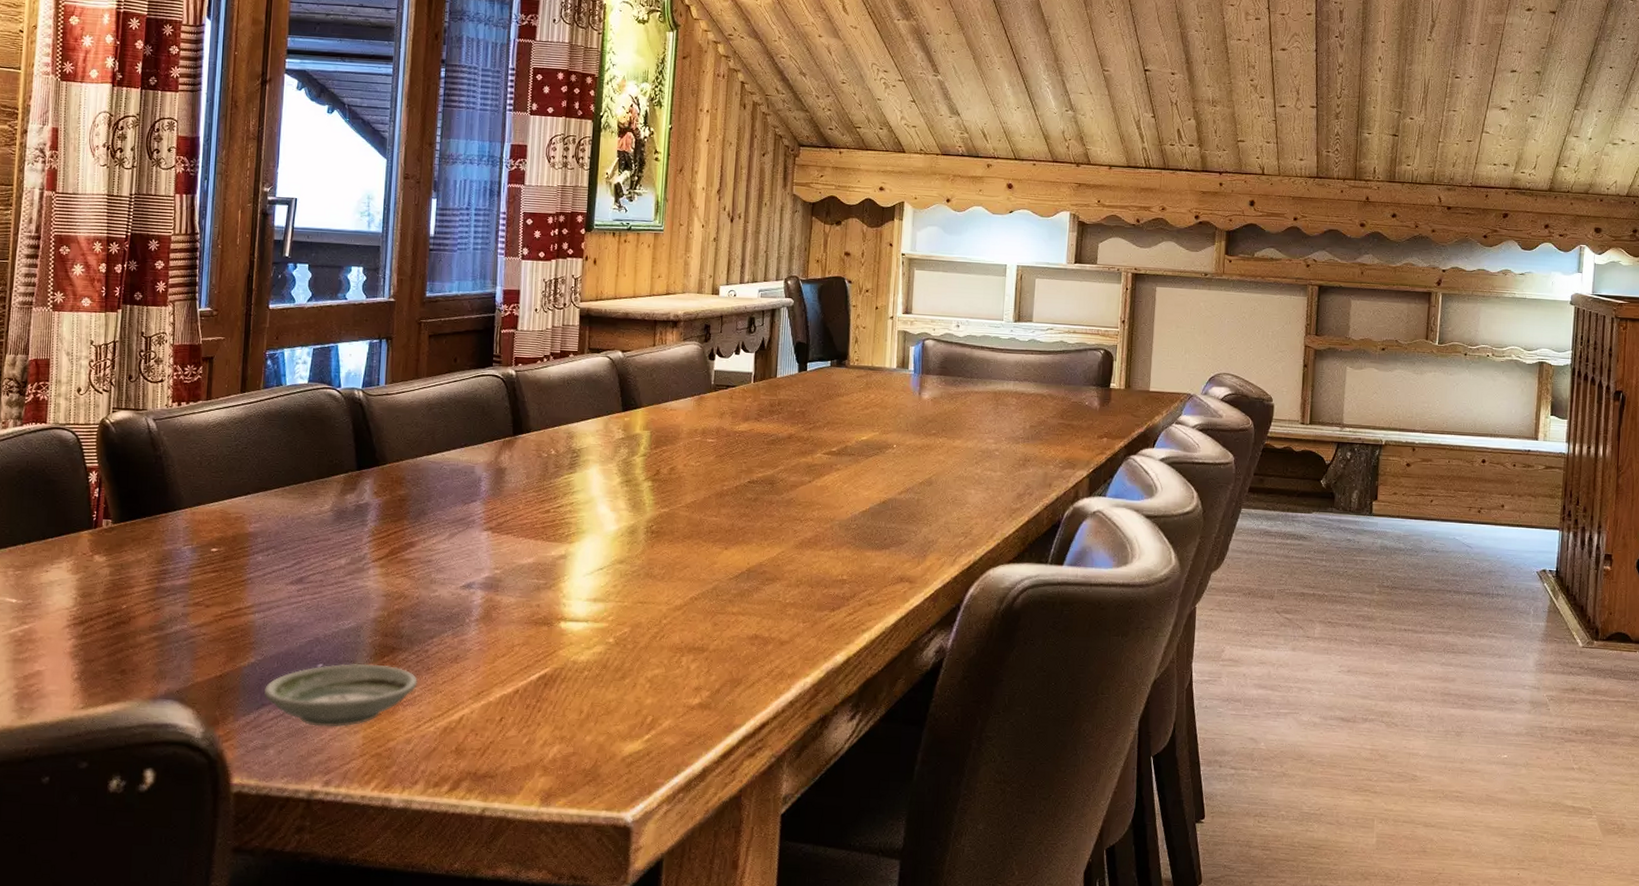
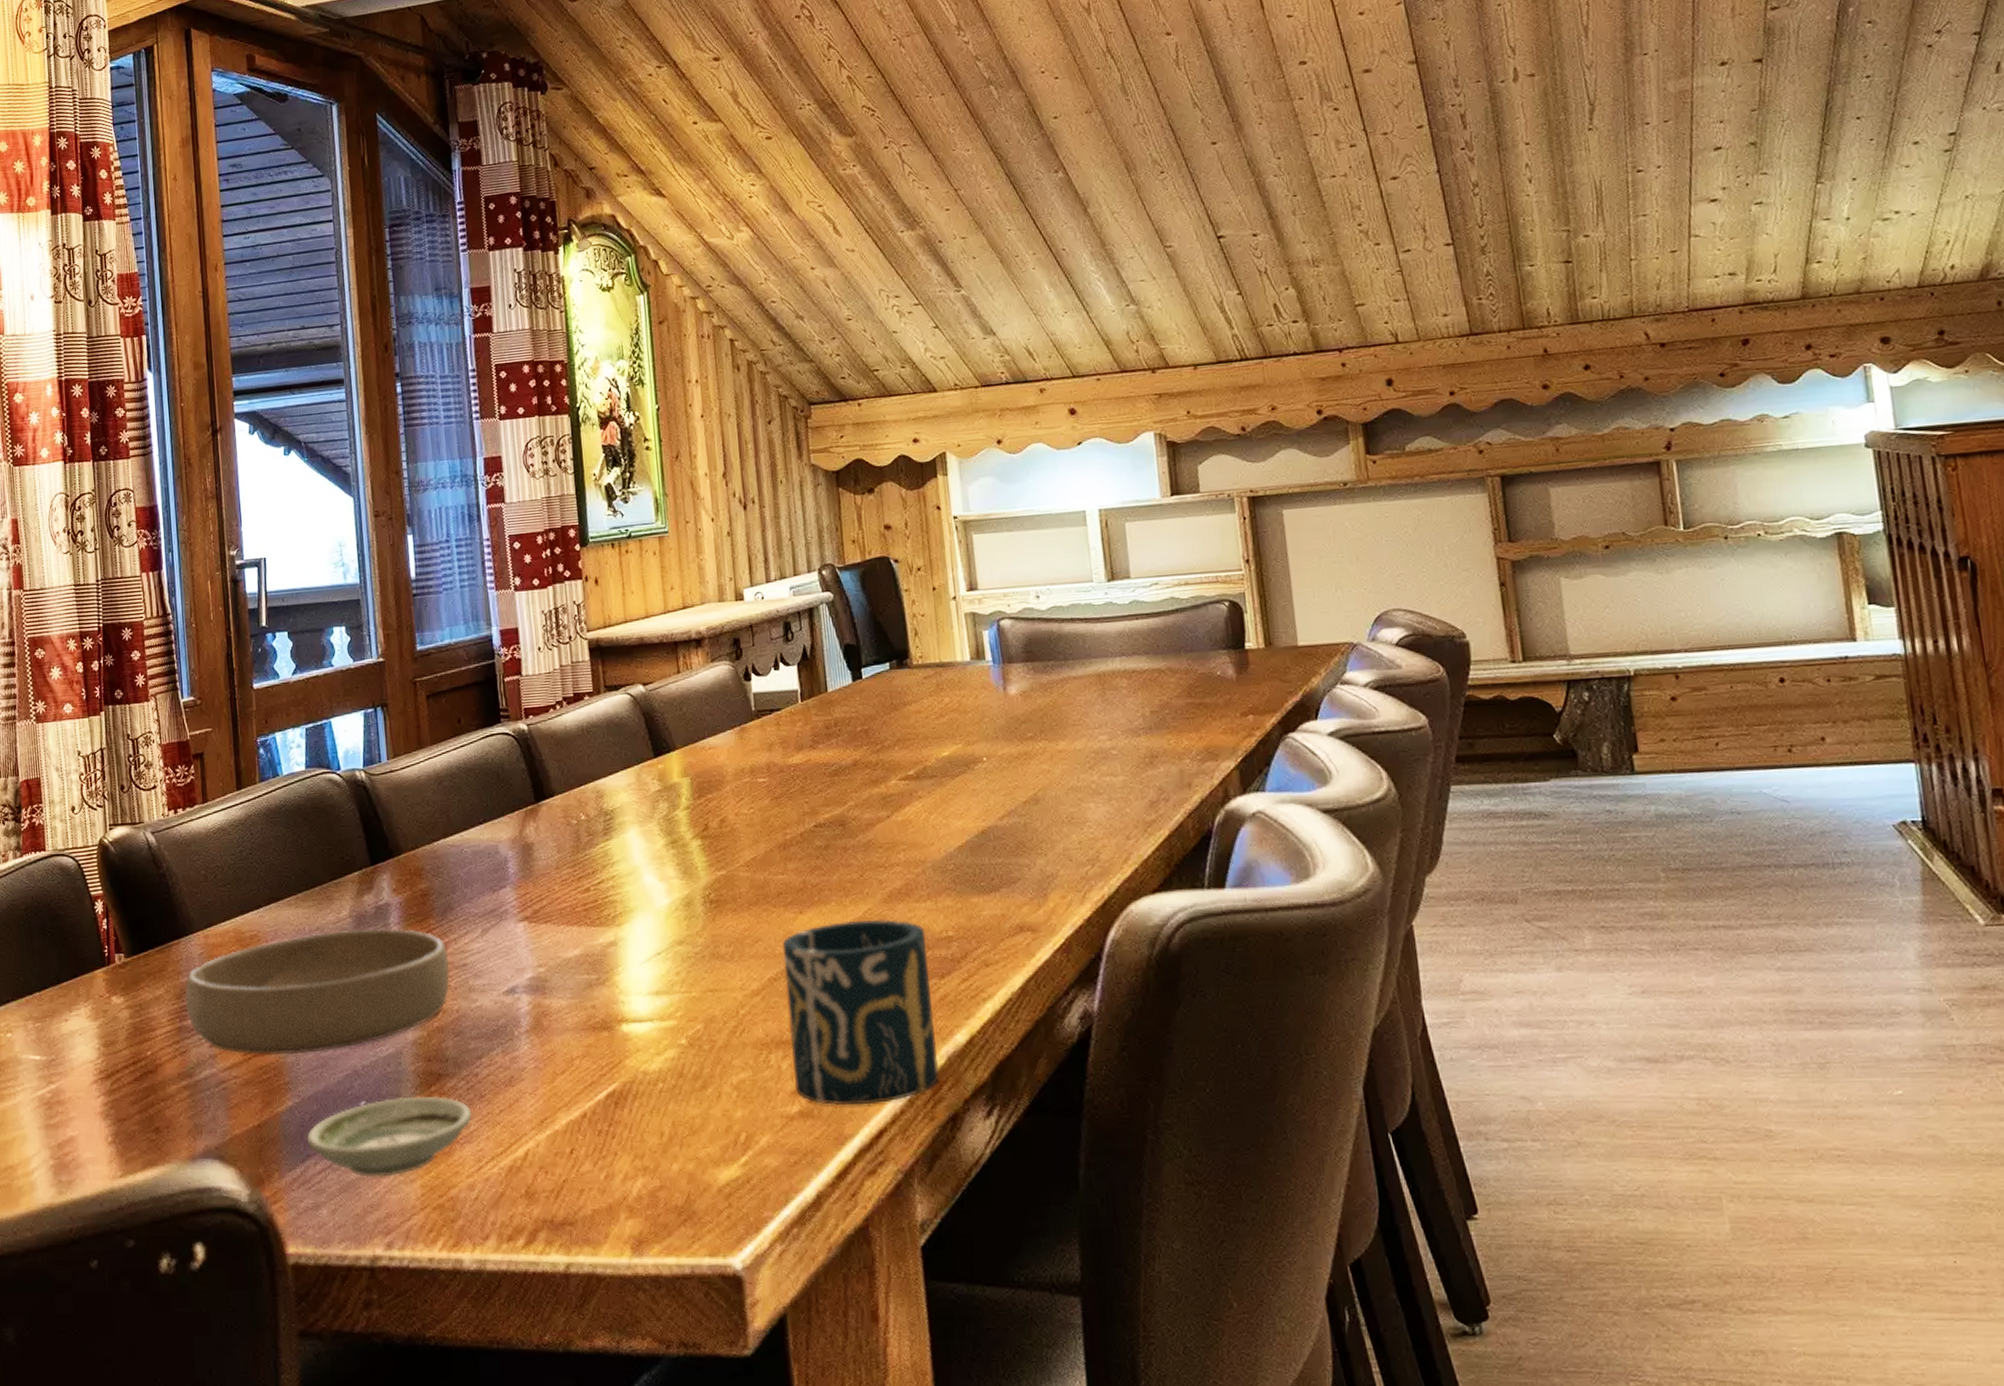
bowl: none [165,521,417,620] -> present [185,928,450,1056]
cup: none [698,559,825,703] -> present [782,919,940,1105]

